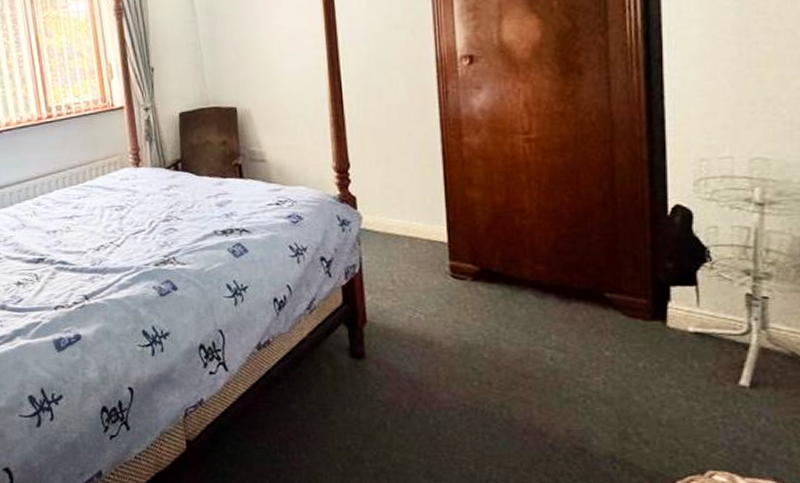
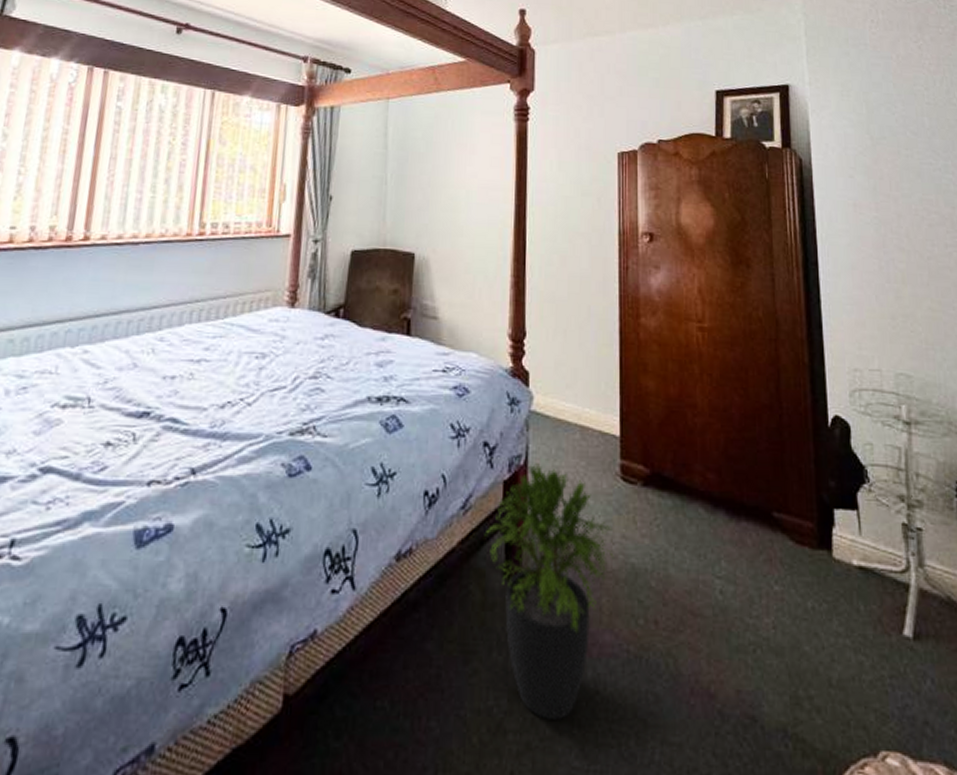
potted plant: none [330,270,448,453] -> present [486,463,614,720]

